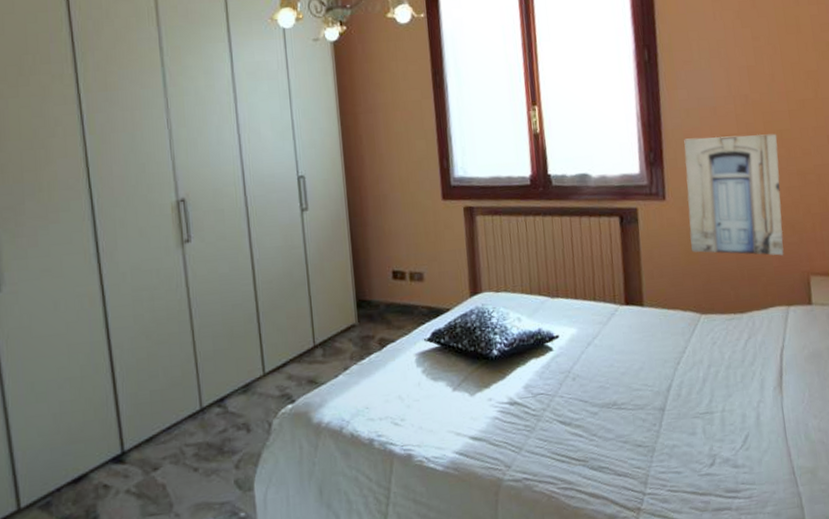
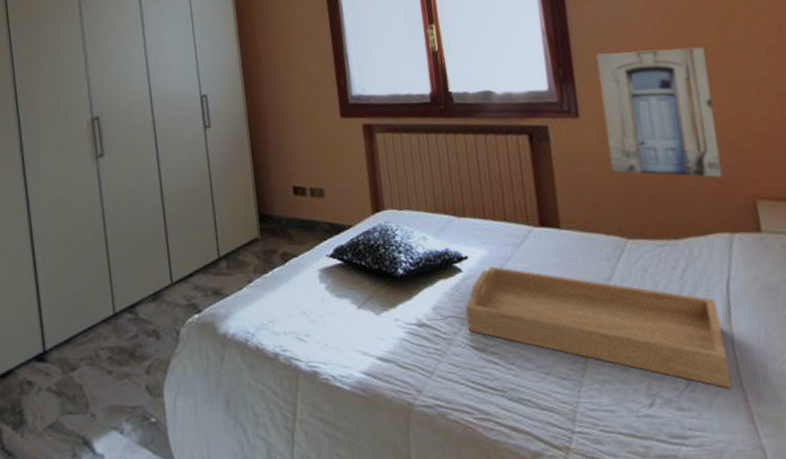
serving tray: none [554,344,778,446] -> present [465,266,731,389]

